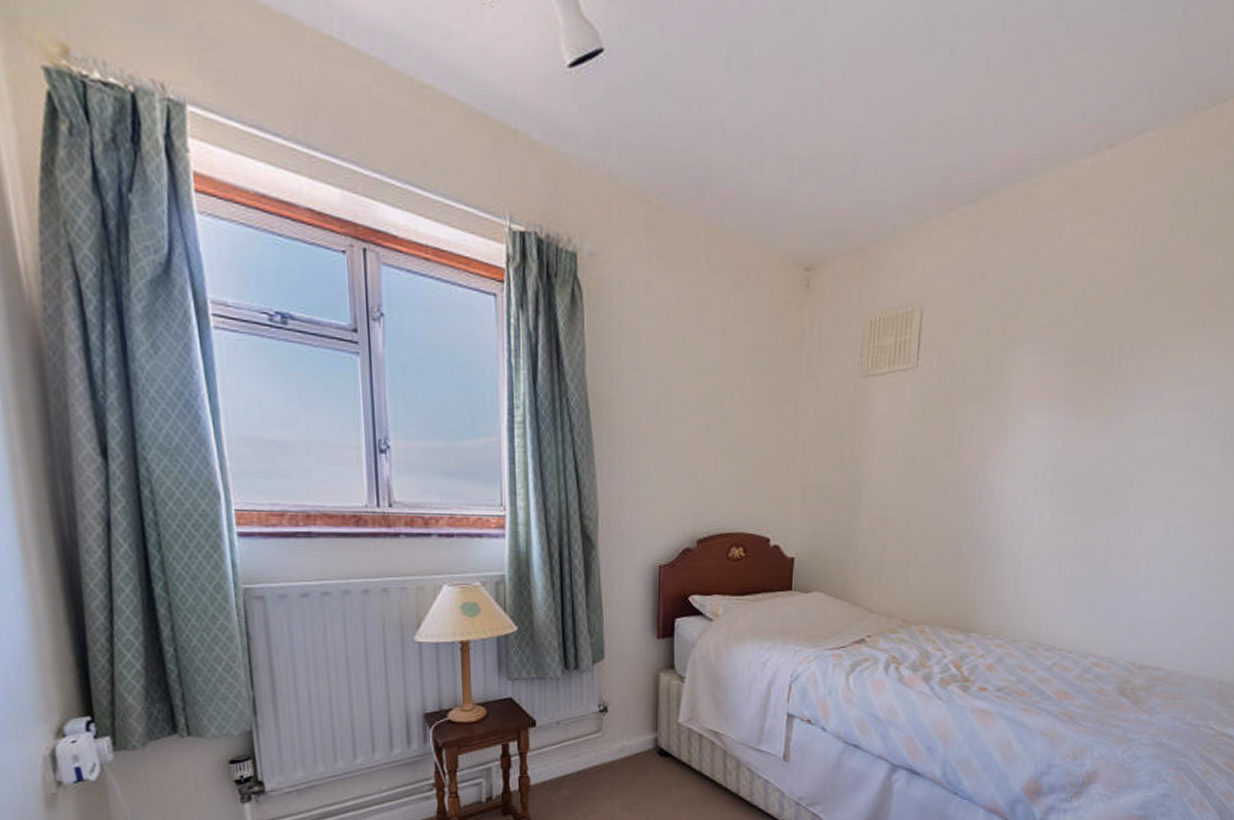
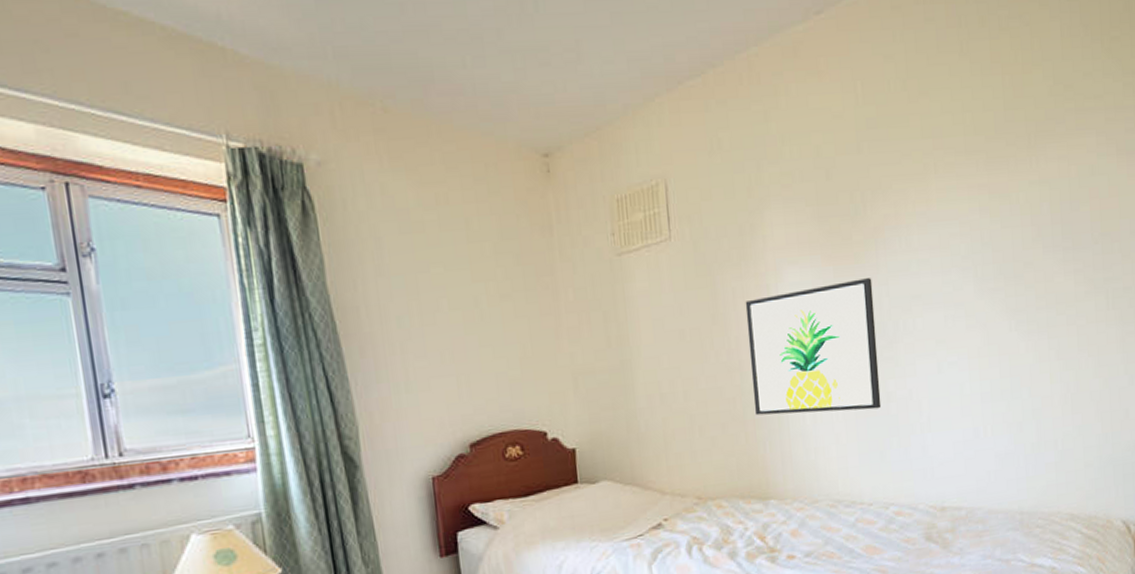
wall art: none [971,430,1114,561] -> present [745,278,882,416]

